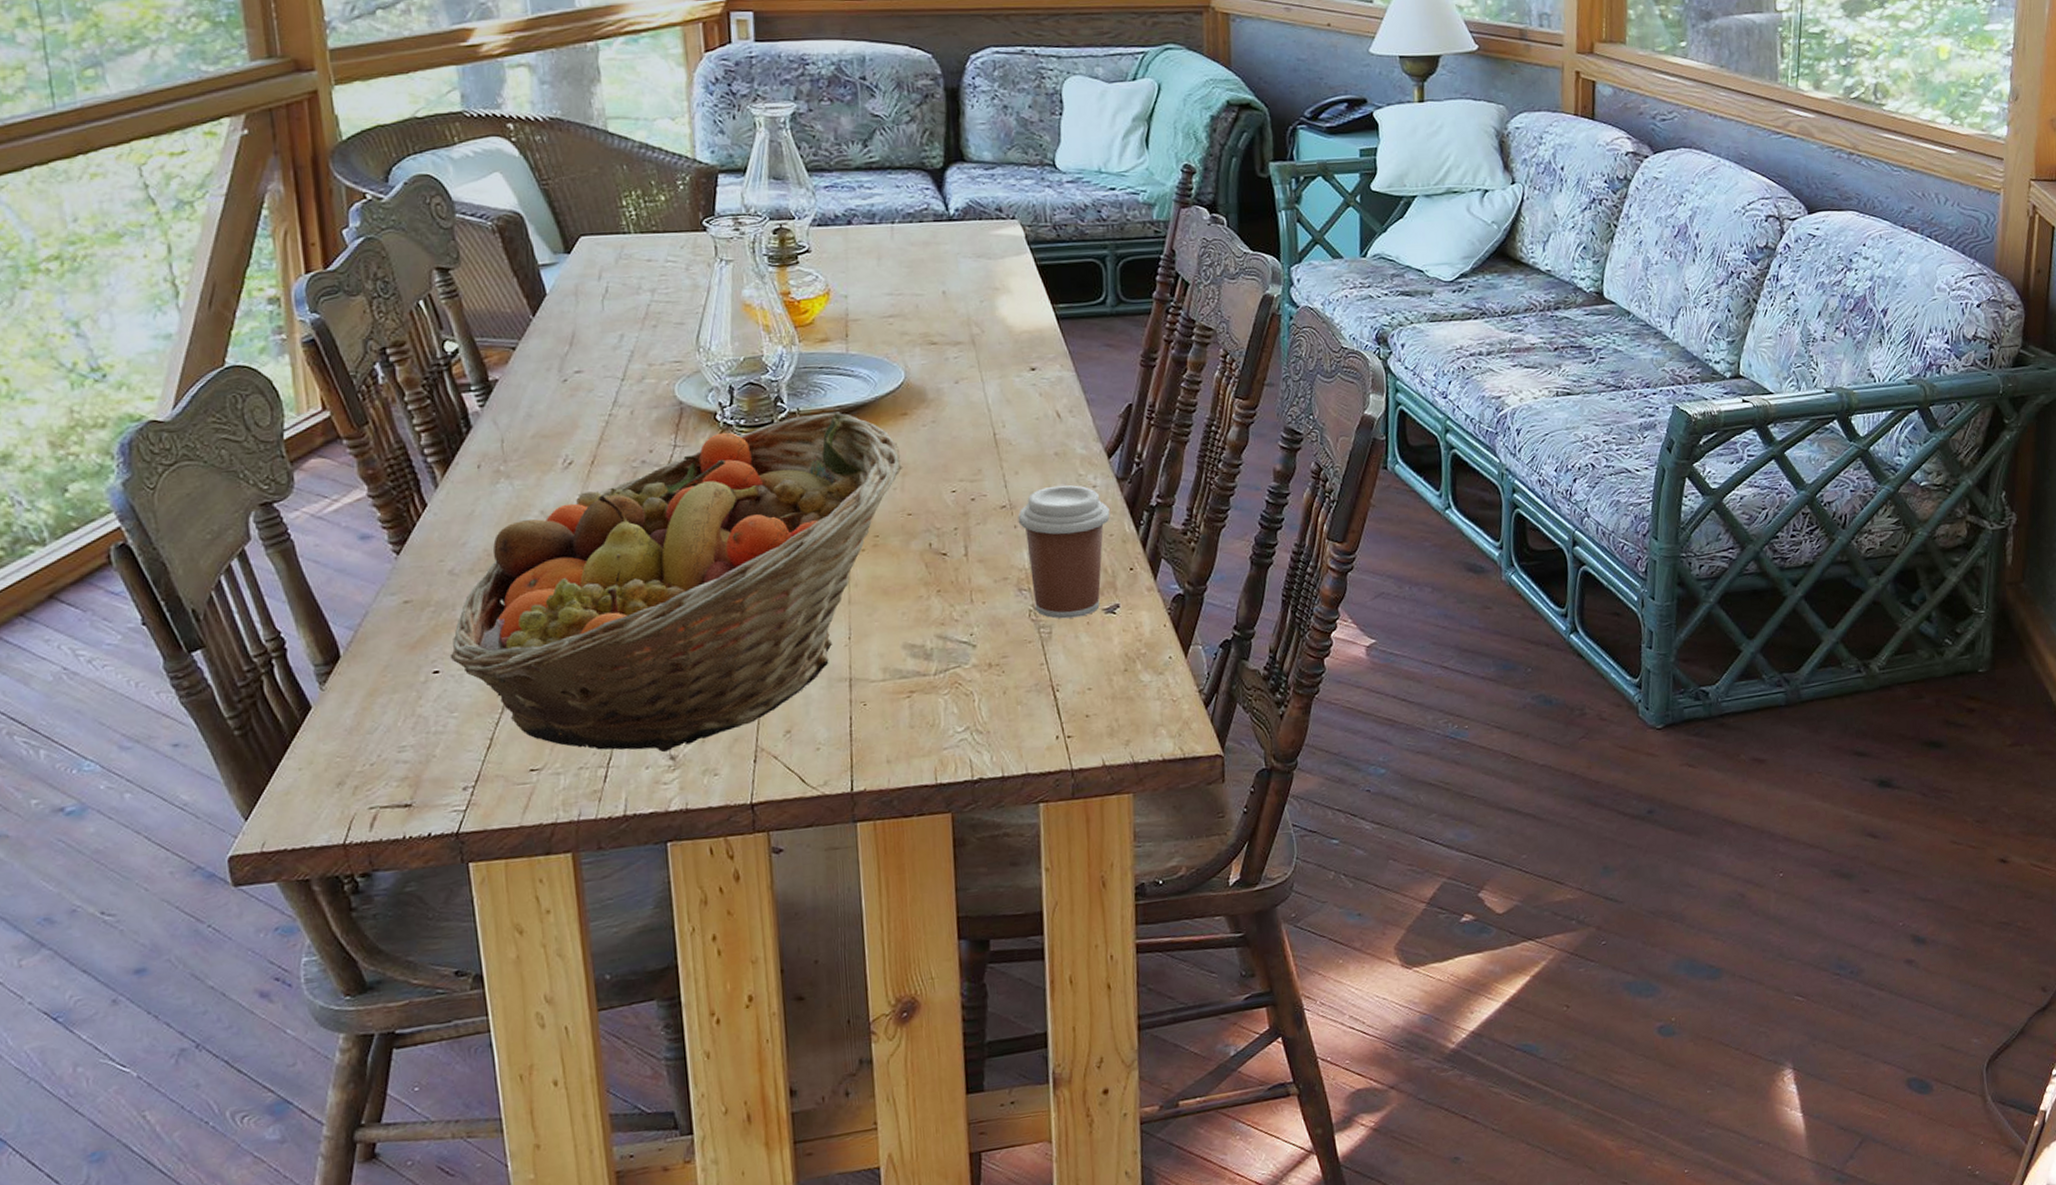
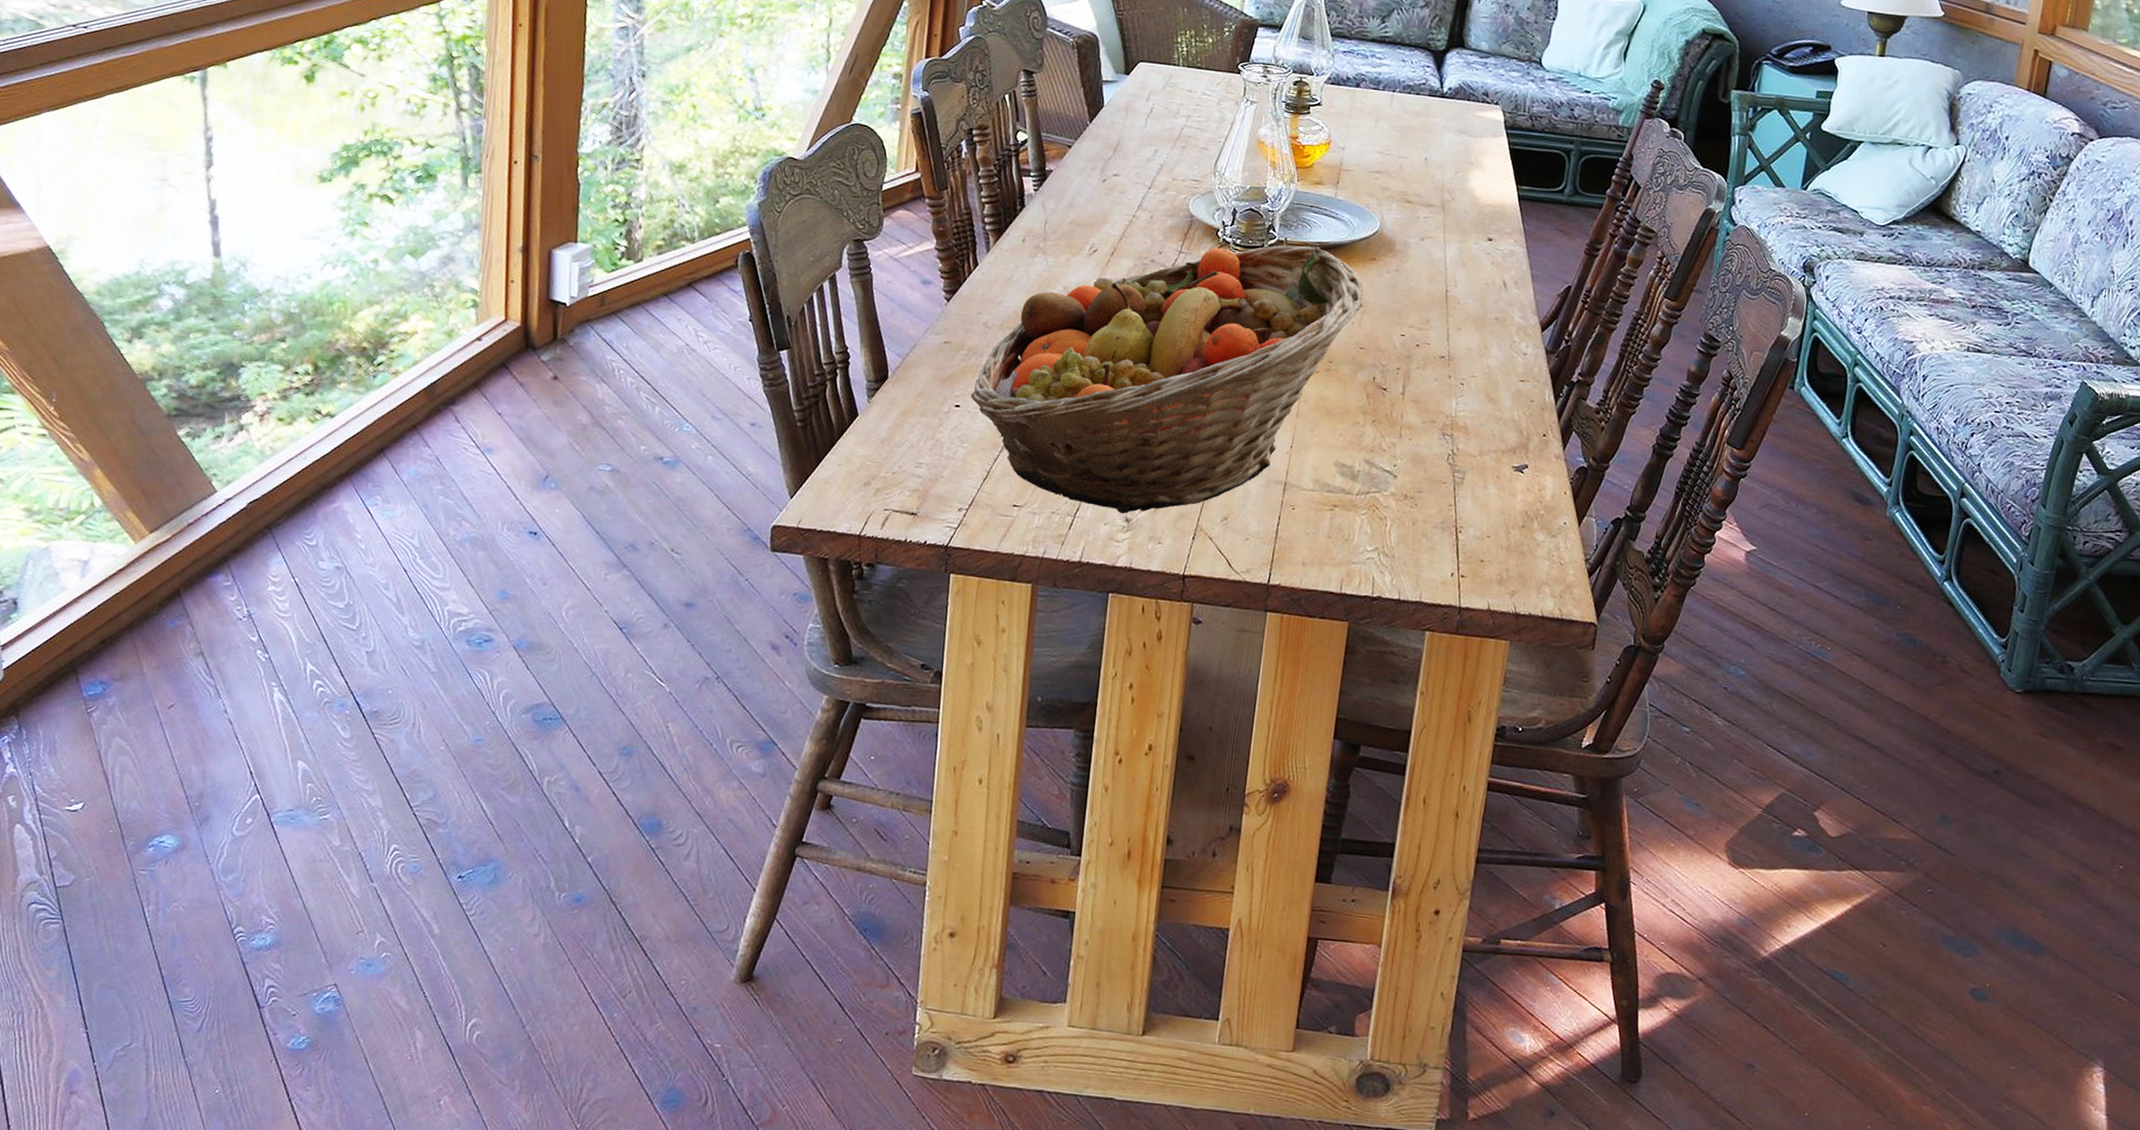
coffee cup: present [1018,485,1110,619] -> none [1453,346,1535,470]

